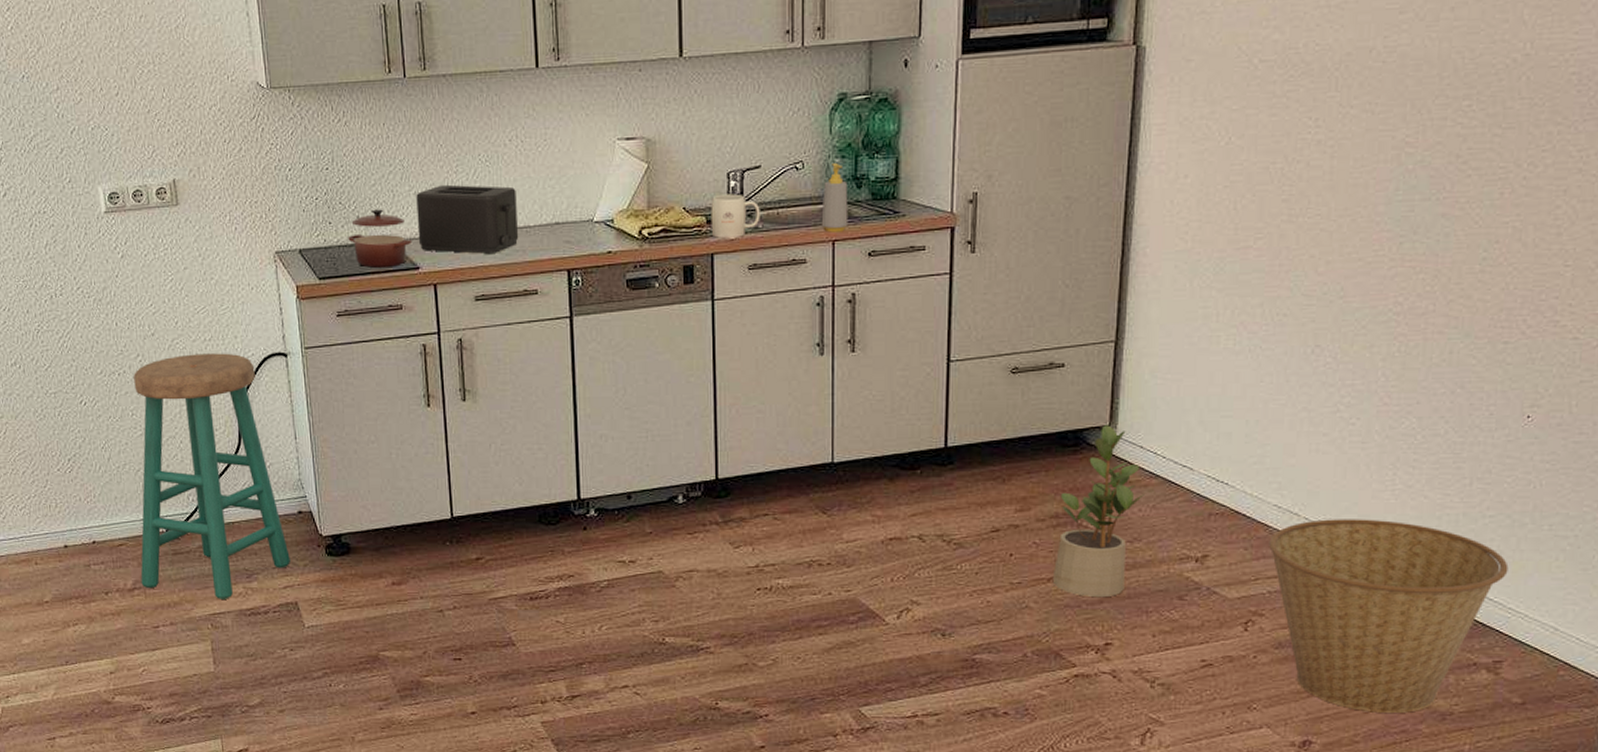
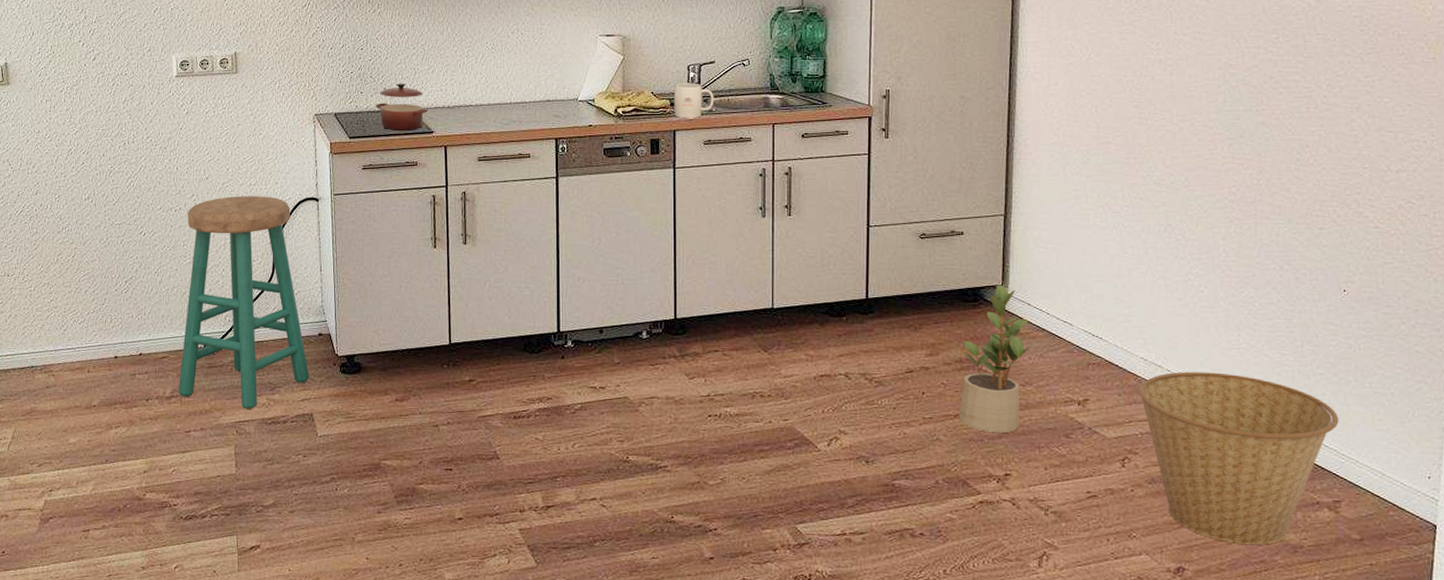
toaster: present [416,184,519,255] -> none [433,66,517,124]
soap bottle: present [821,162,848,233] -> none [763,61,786,117]

